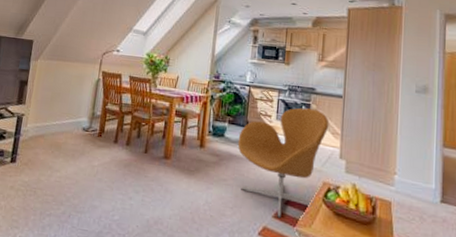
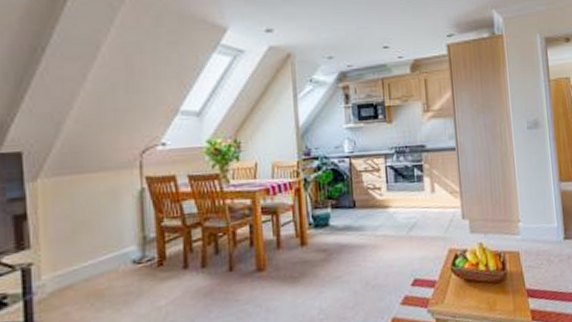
armchair: present [237,107,329,218] -> none [346,169,446,304]

